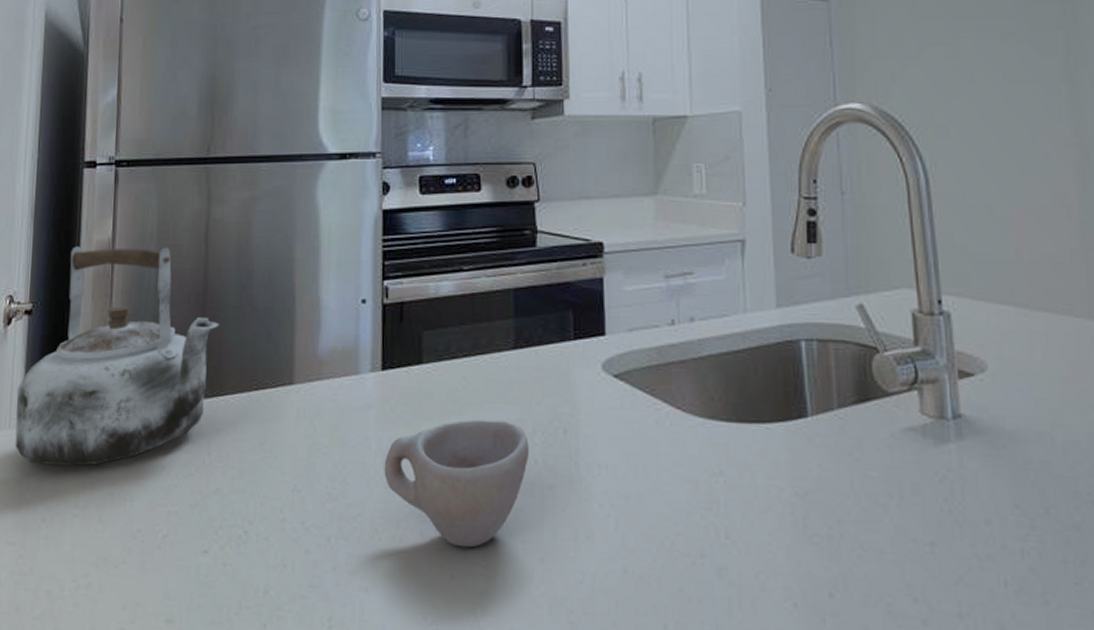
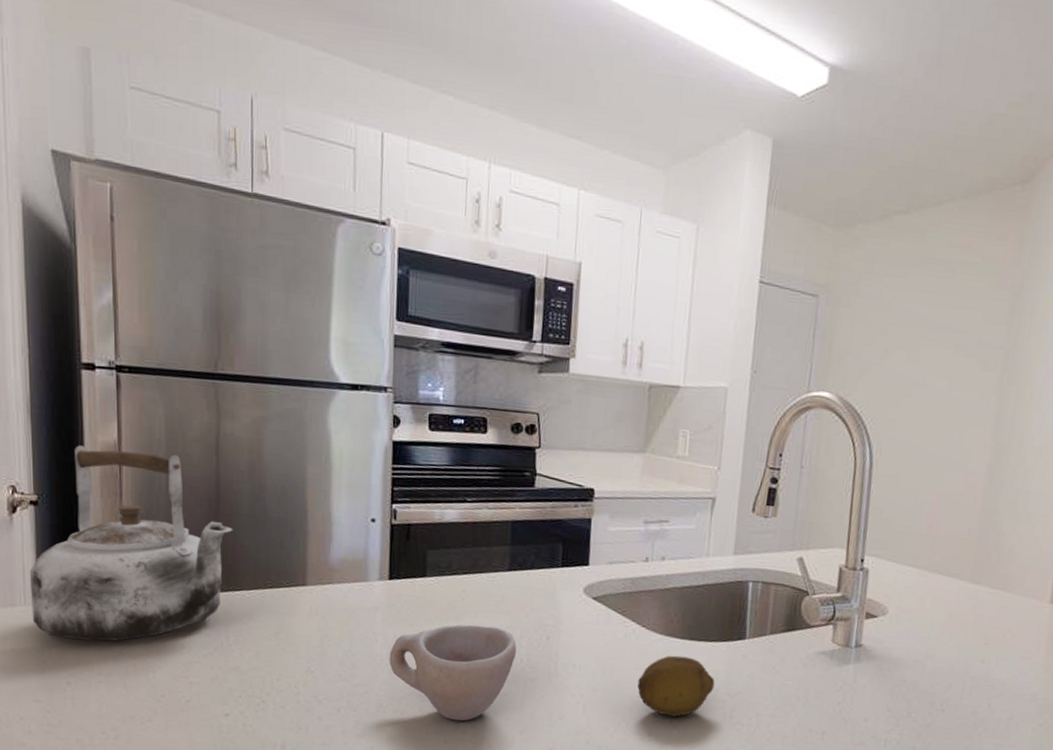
fruit: none [680,444,777,530] -> present [637,655,715,717]

